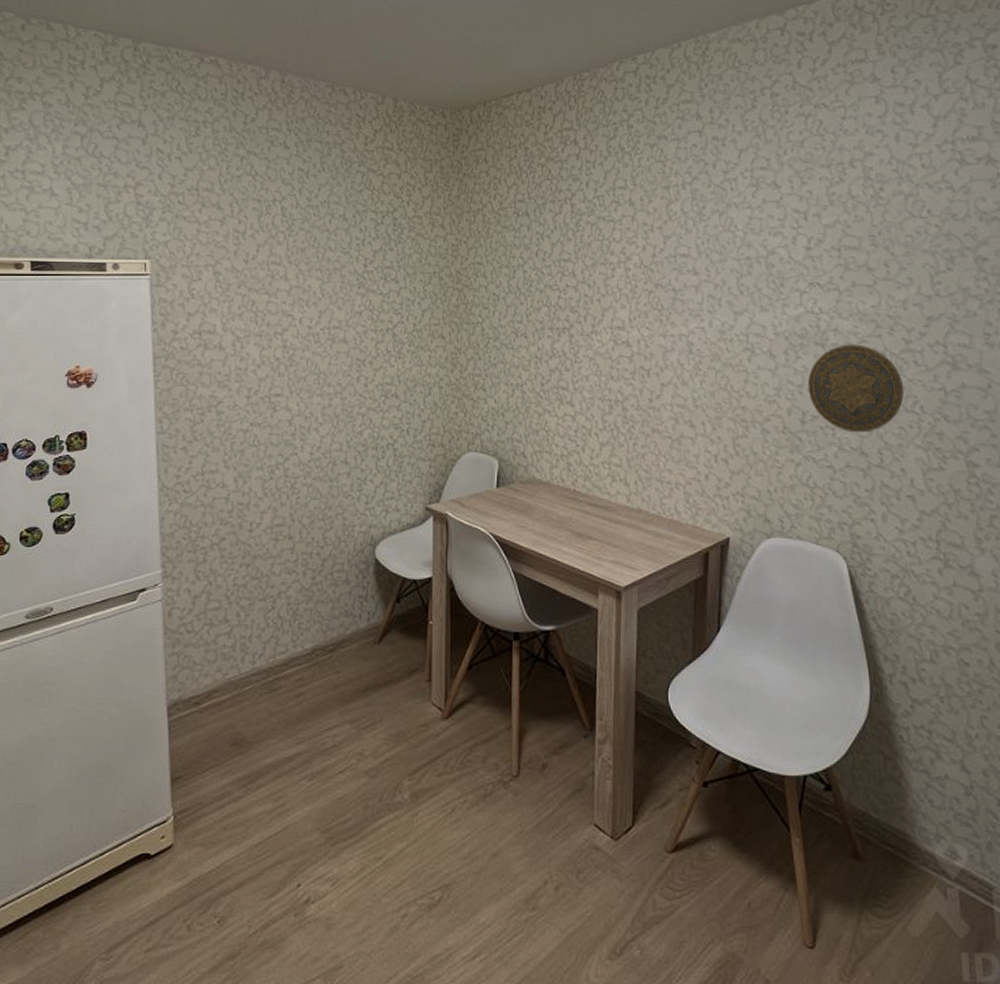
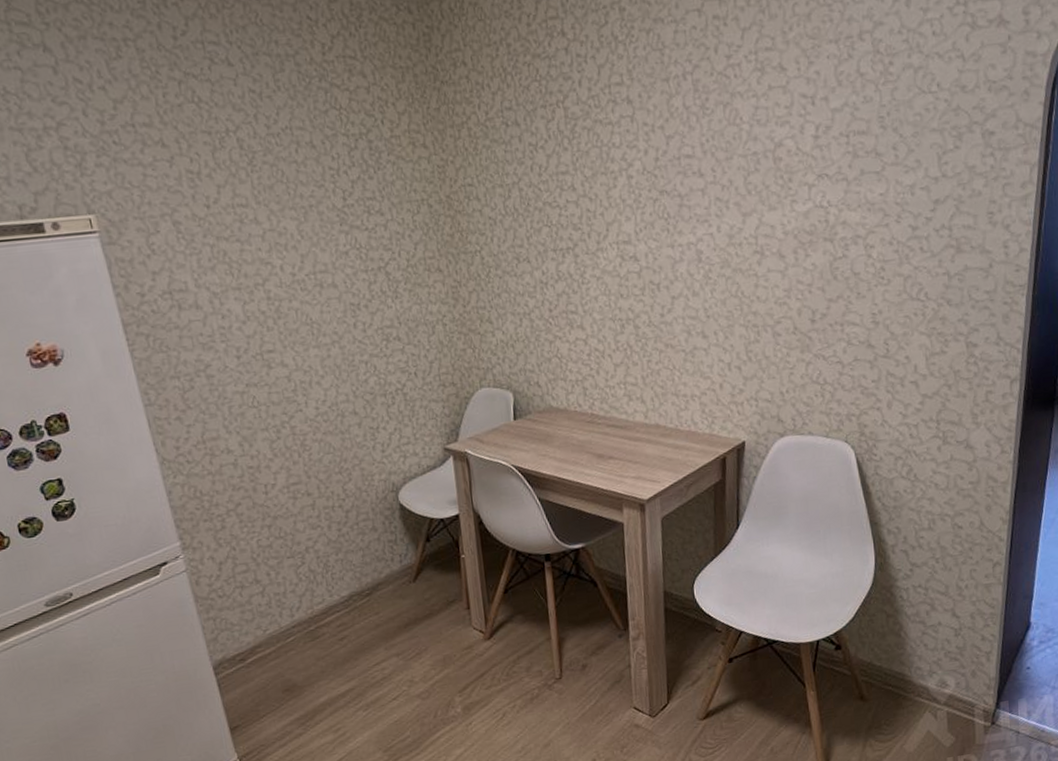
decorative plate: present [807,344,905,433] -> none [817,236,910,326]

